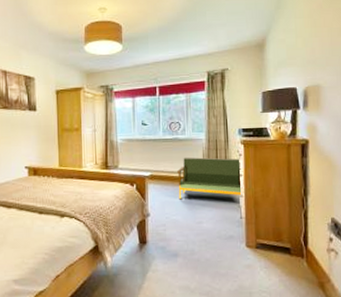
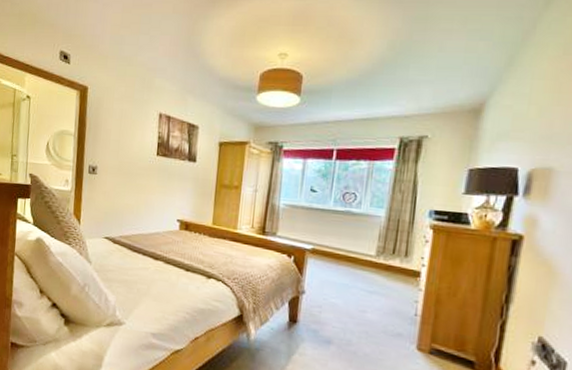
loveseat: present [176,157,242,200] -> none [342,234,426,288]

